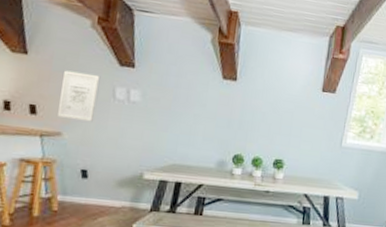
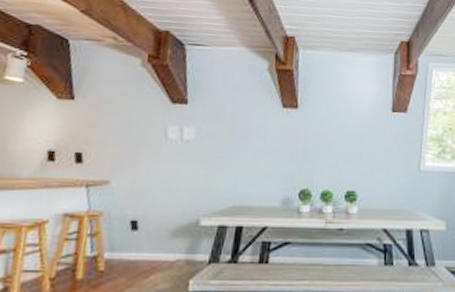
wall art: present [56,70,101,122] -> none [104,113,151,166]

